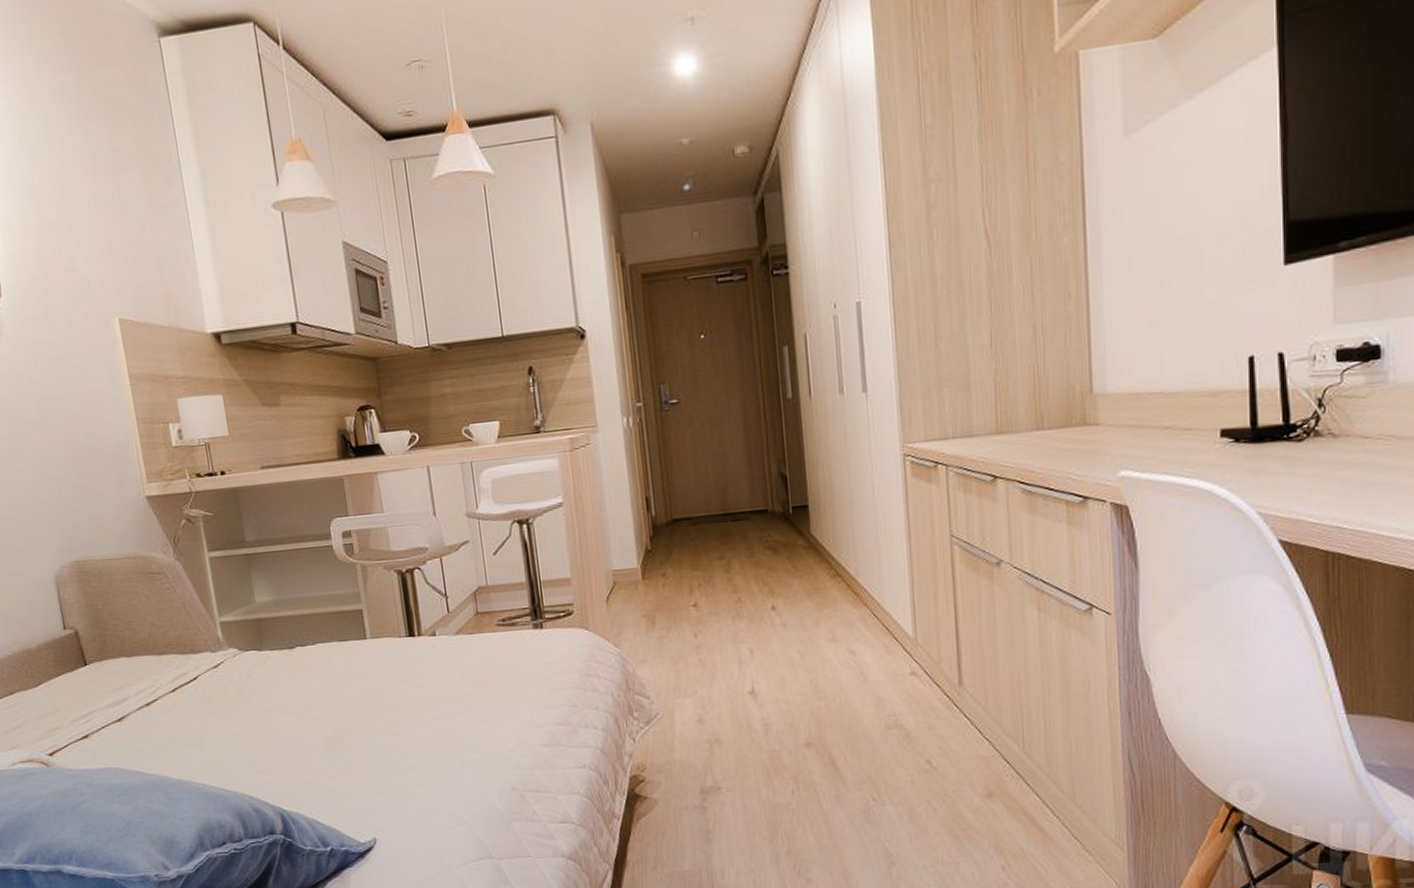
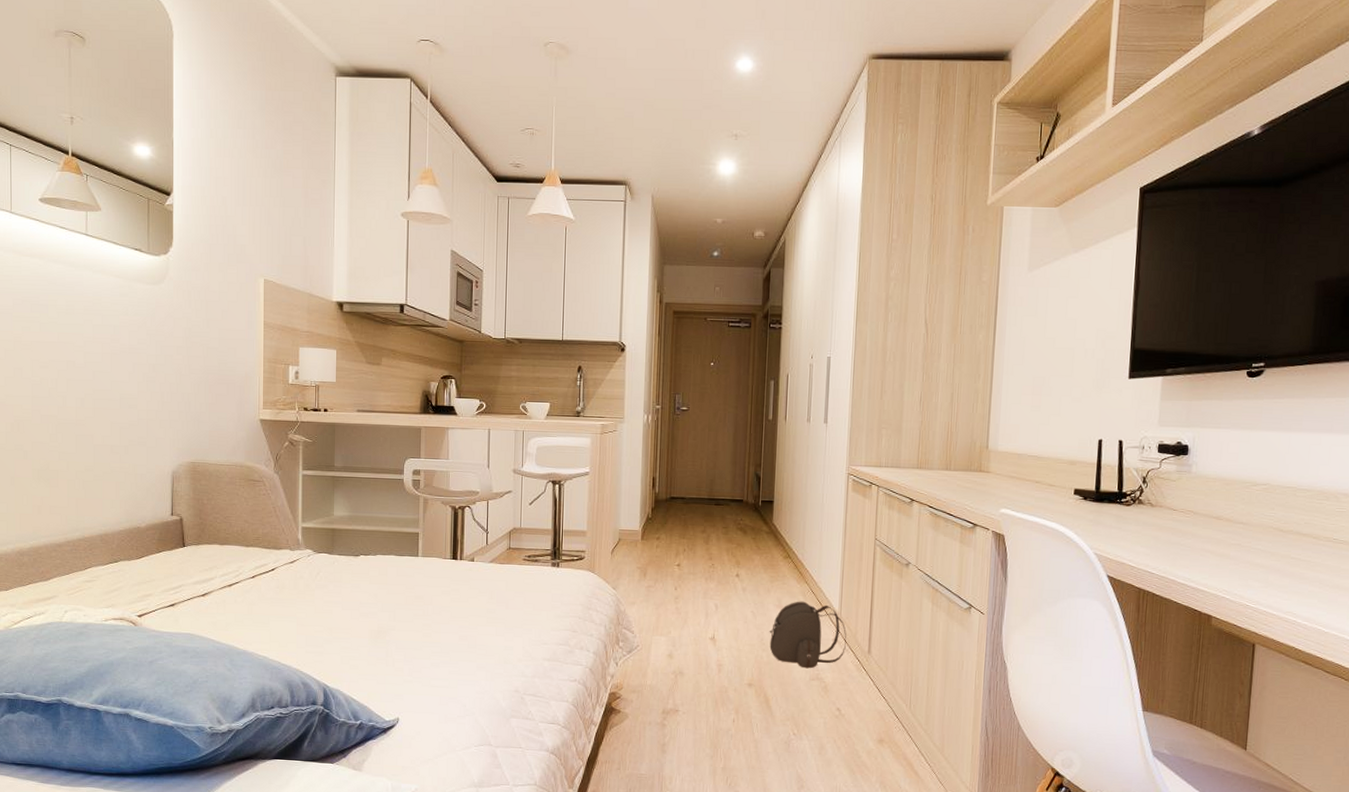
backpack: none [824,629,928,715] -> present [769,601,846,669]

